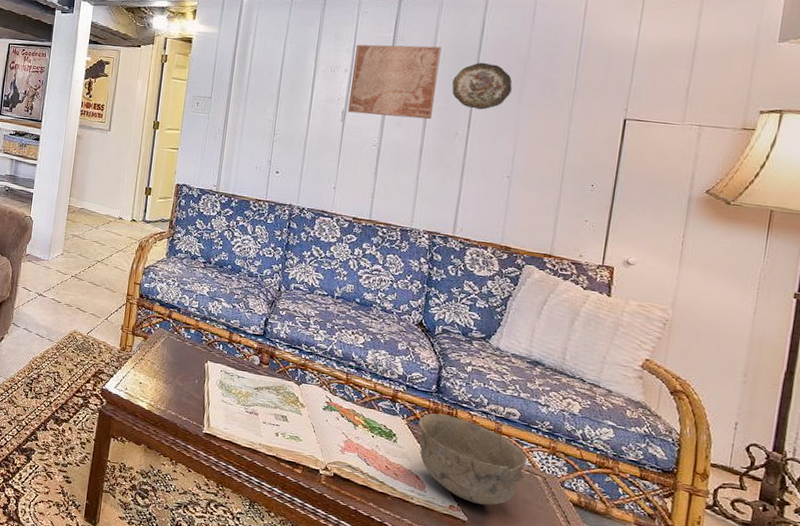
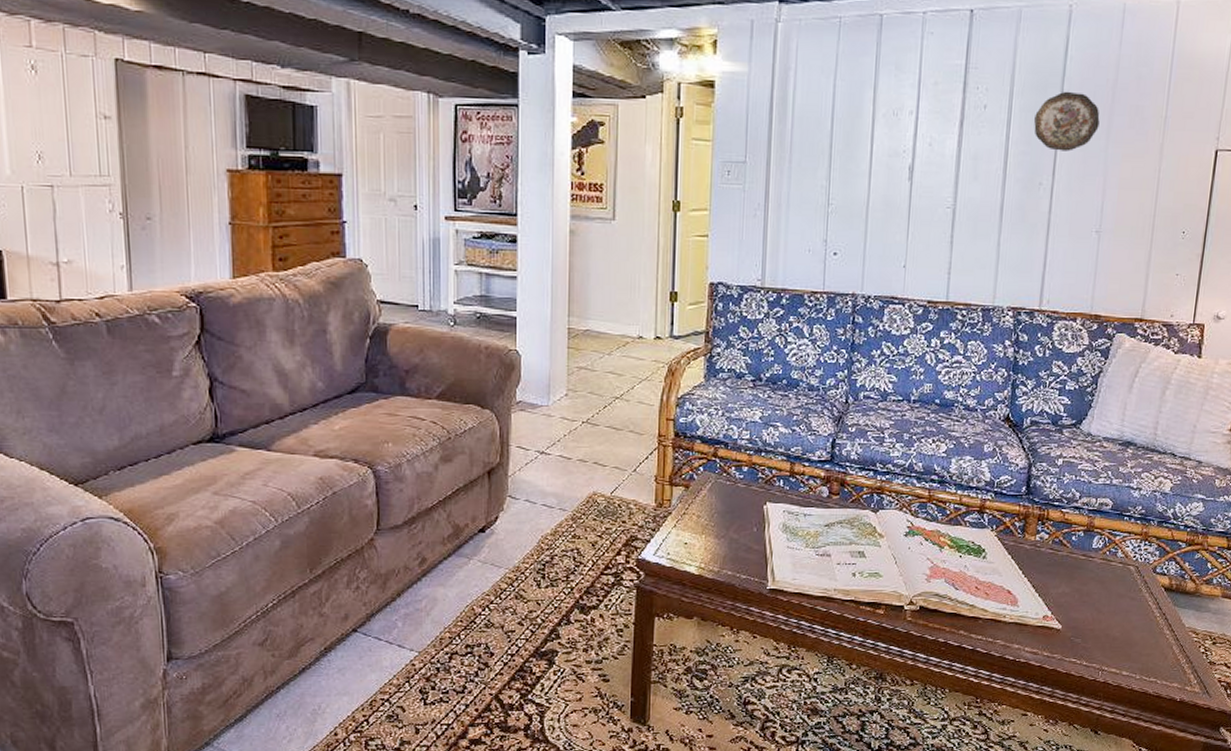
wall art: present [347,44,442,120] -> none [915,74,1021,169]
bowl: present [418,413,527,505] -> none [1008,517,1120,608]

